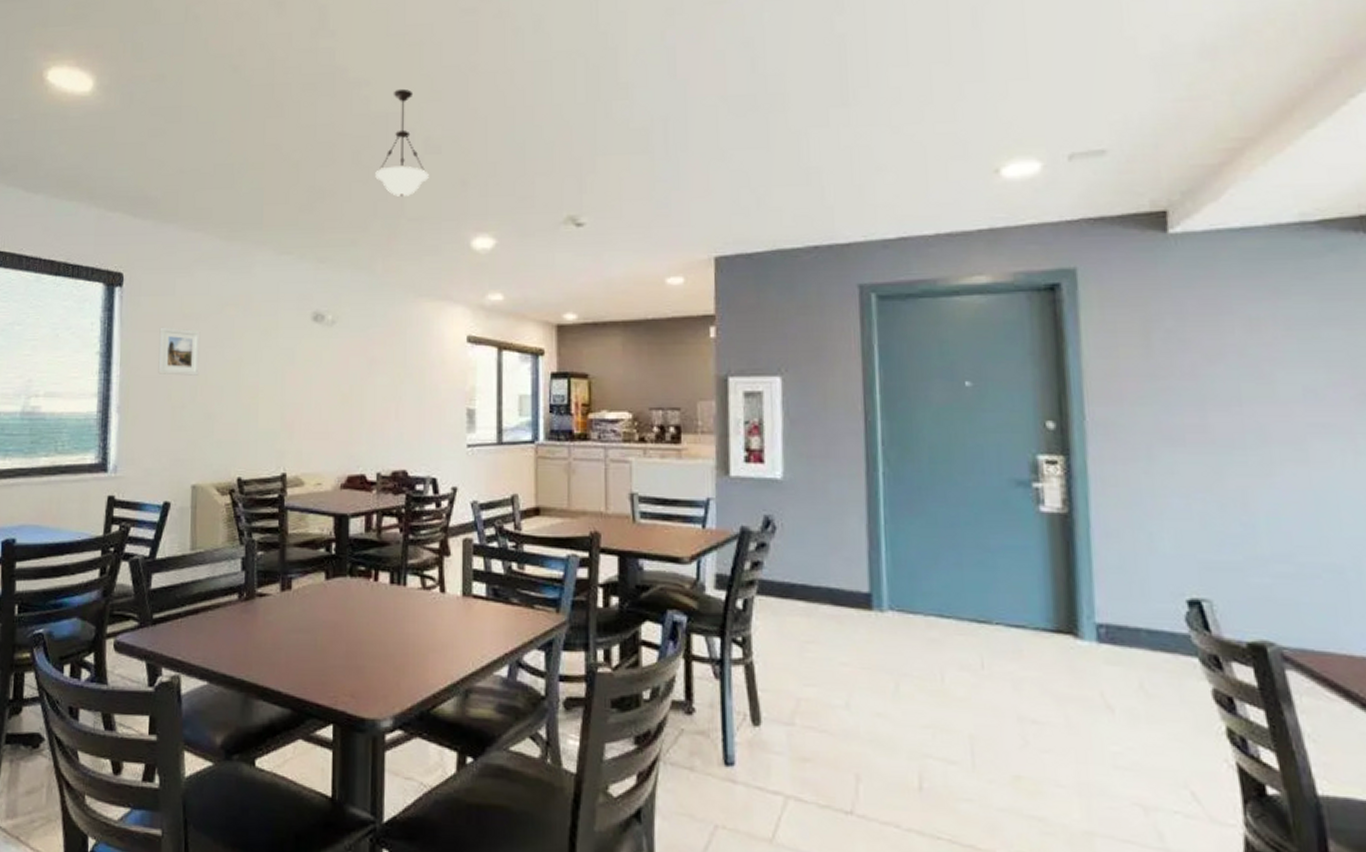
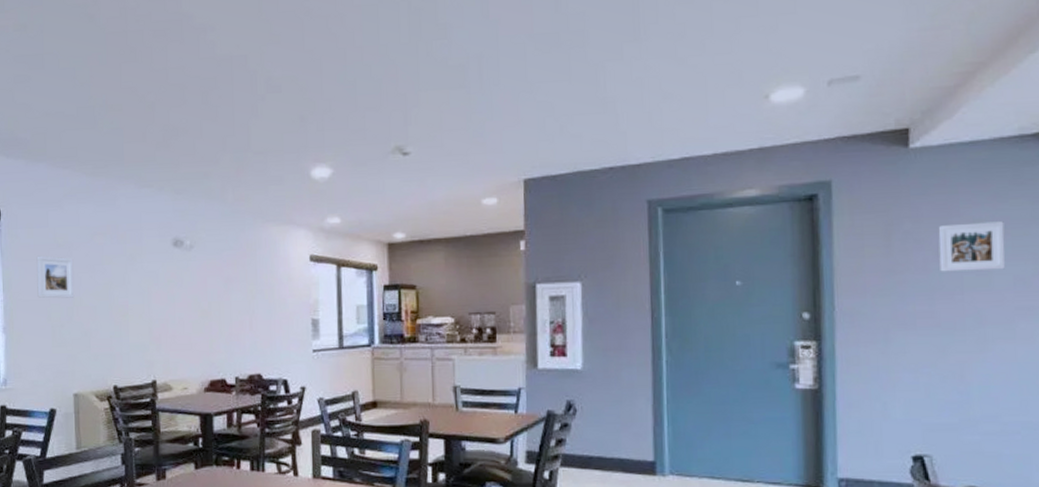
pendant light: present [375,88,429,196] -> none [223,33,271,132]
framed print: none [1207,321,1292,379] -> present [938,221,1006,272]

